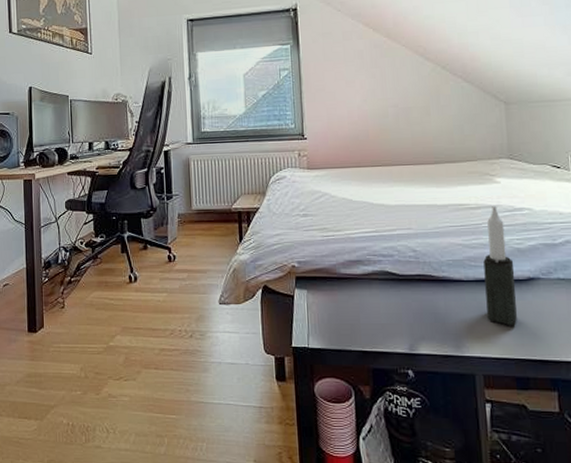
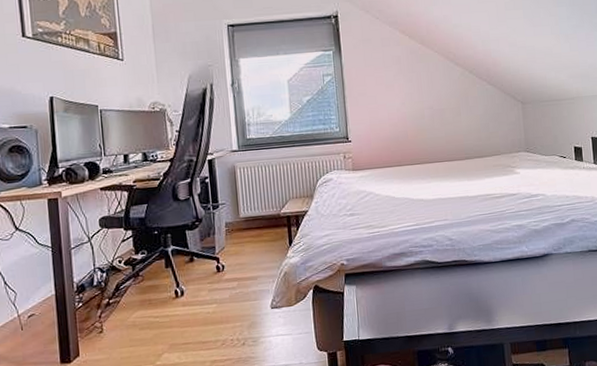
candle: present [483,206,517,325] -> none [508,194,536,297]

